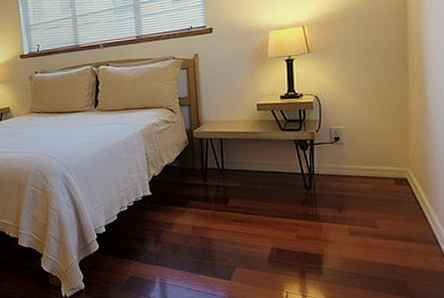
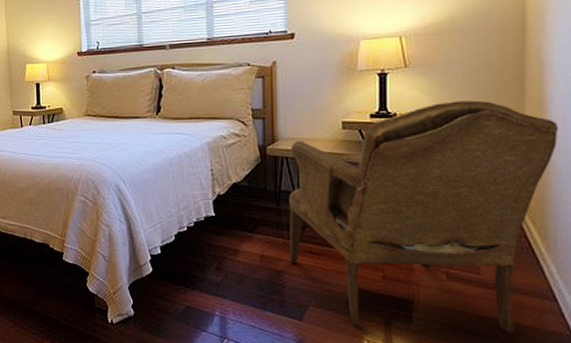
armchair: none [214,78,437,281] -> present [289,100,559,334]

